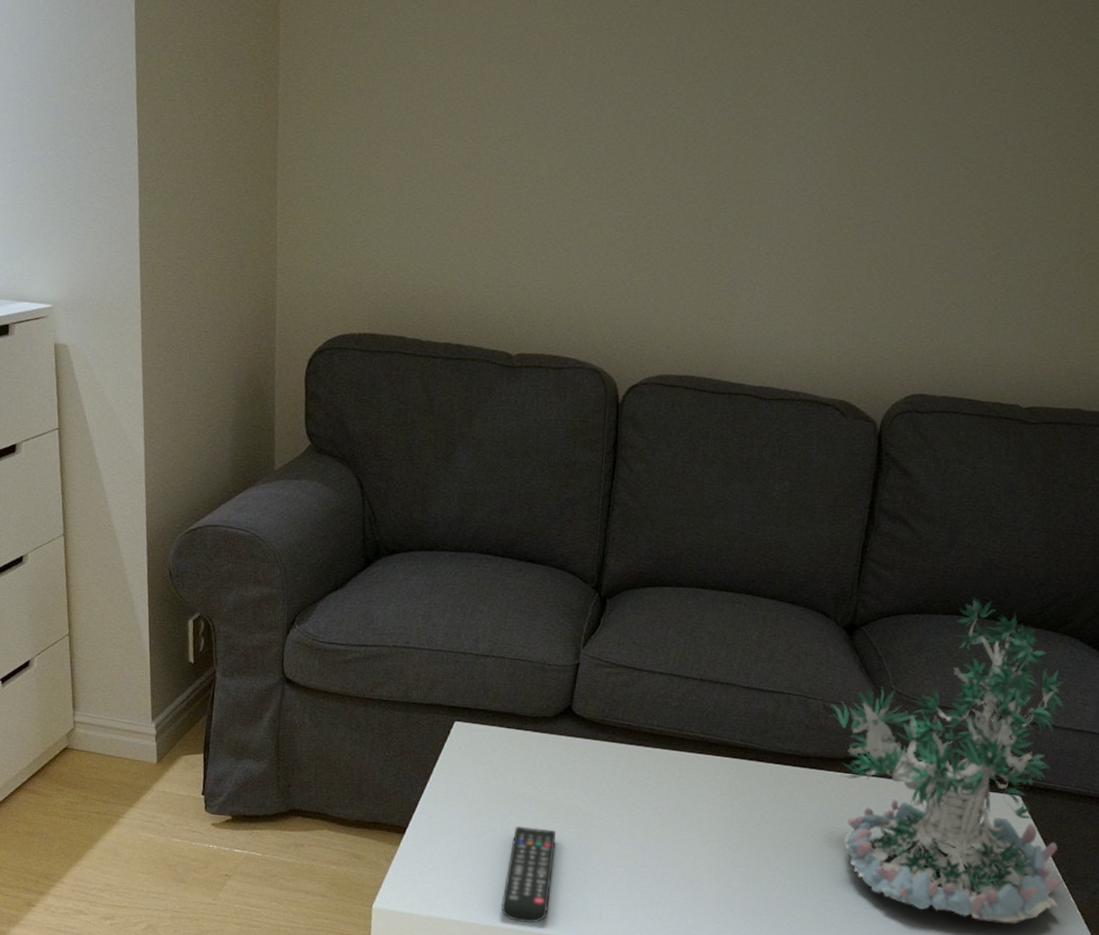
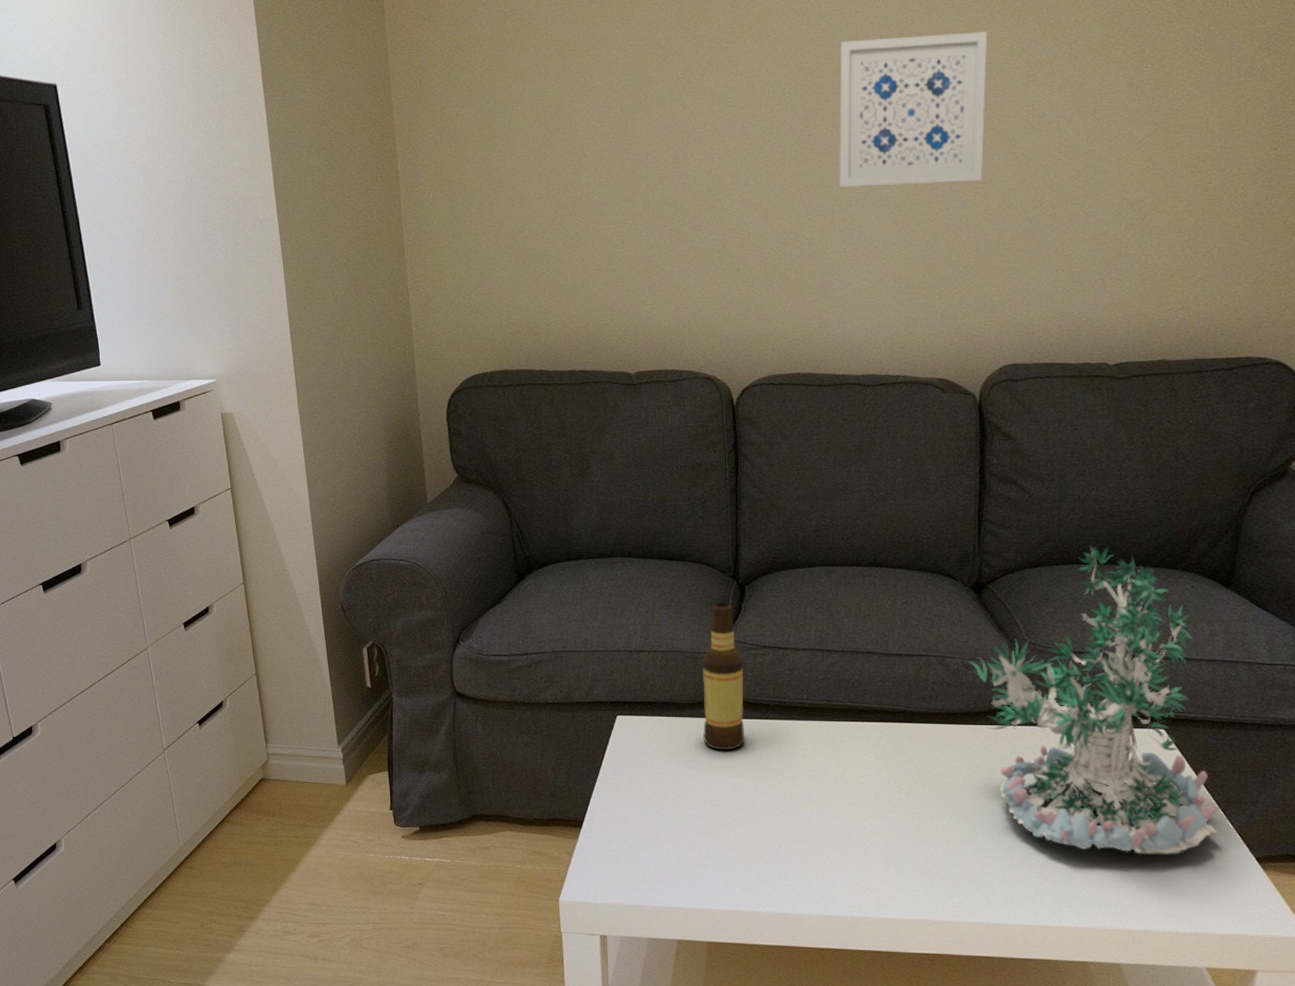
remote control: present [501,826,556,923] -> none [680,809,725,901]
bottle: none [543,613,596,770] -> present [703,602,745,751]
wall art: none [763,10,945,189] -> present [839,31,988,188]

